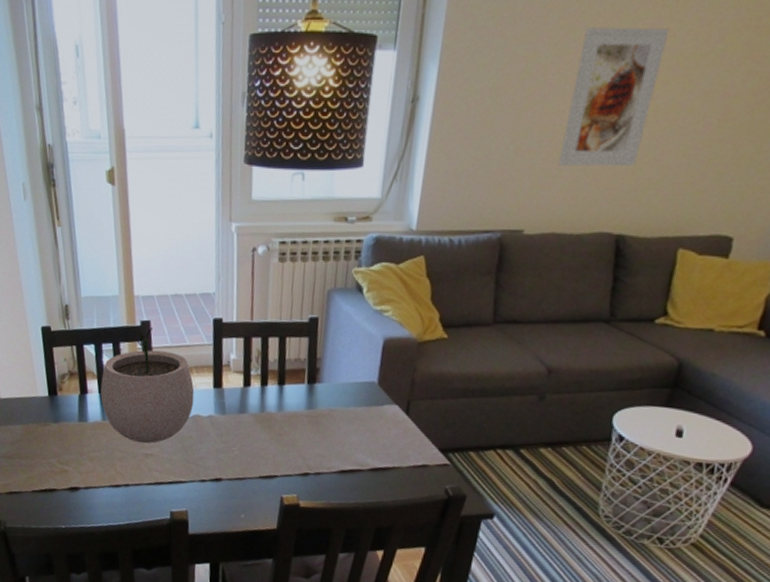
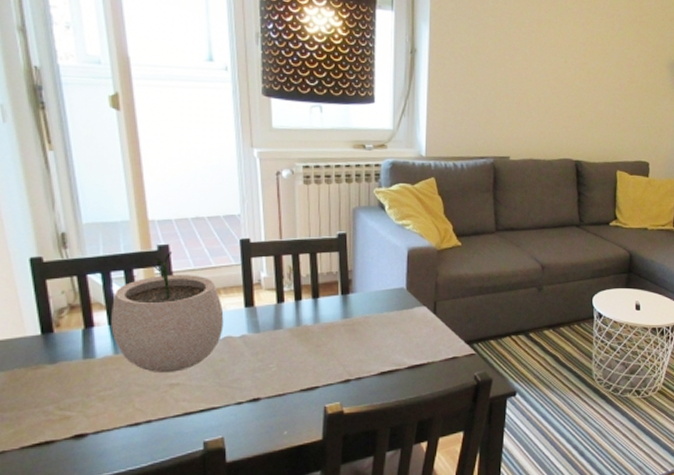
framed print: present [557,27,670,167] -> none [528,10,589,111]

